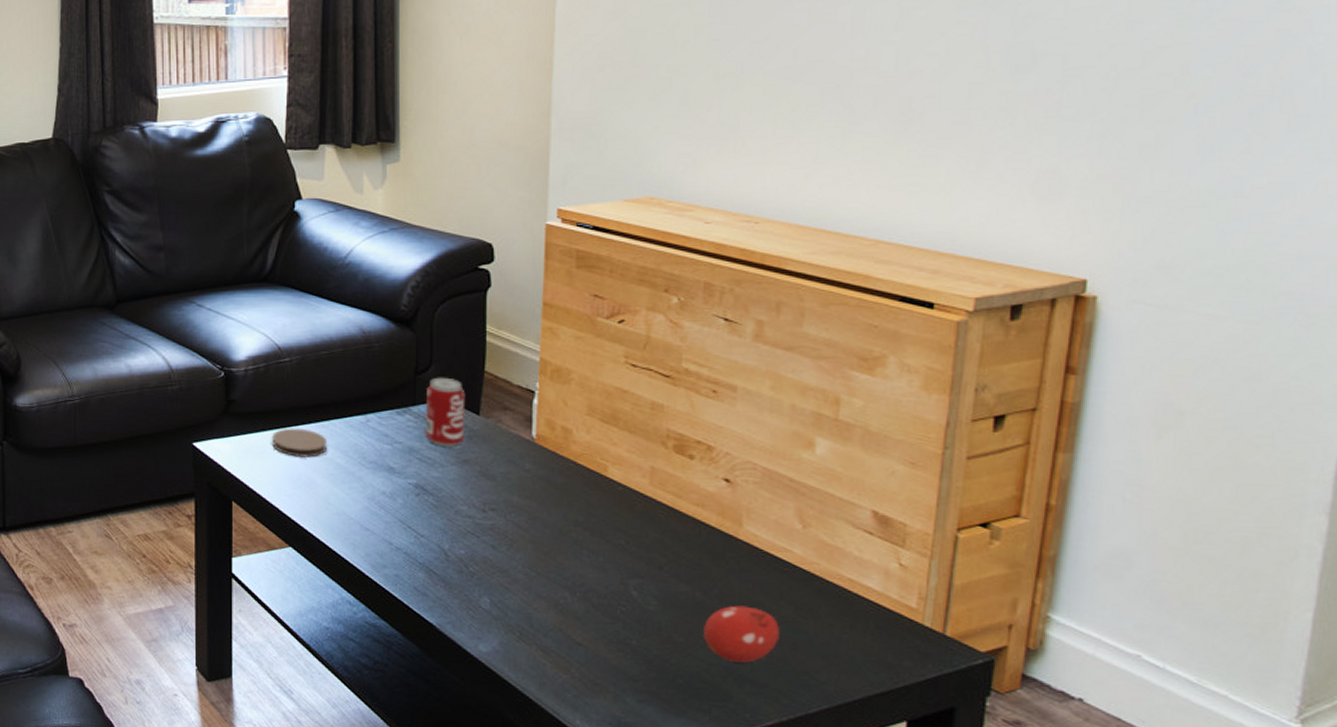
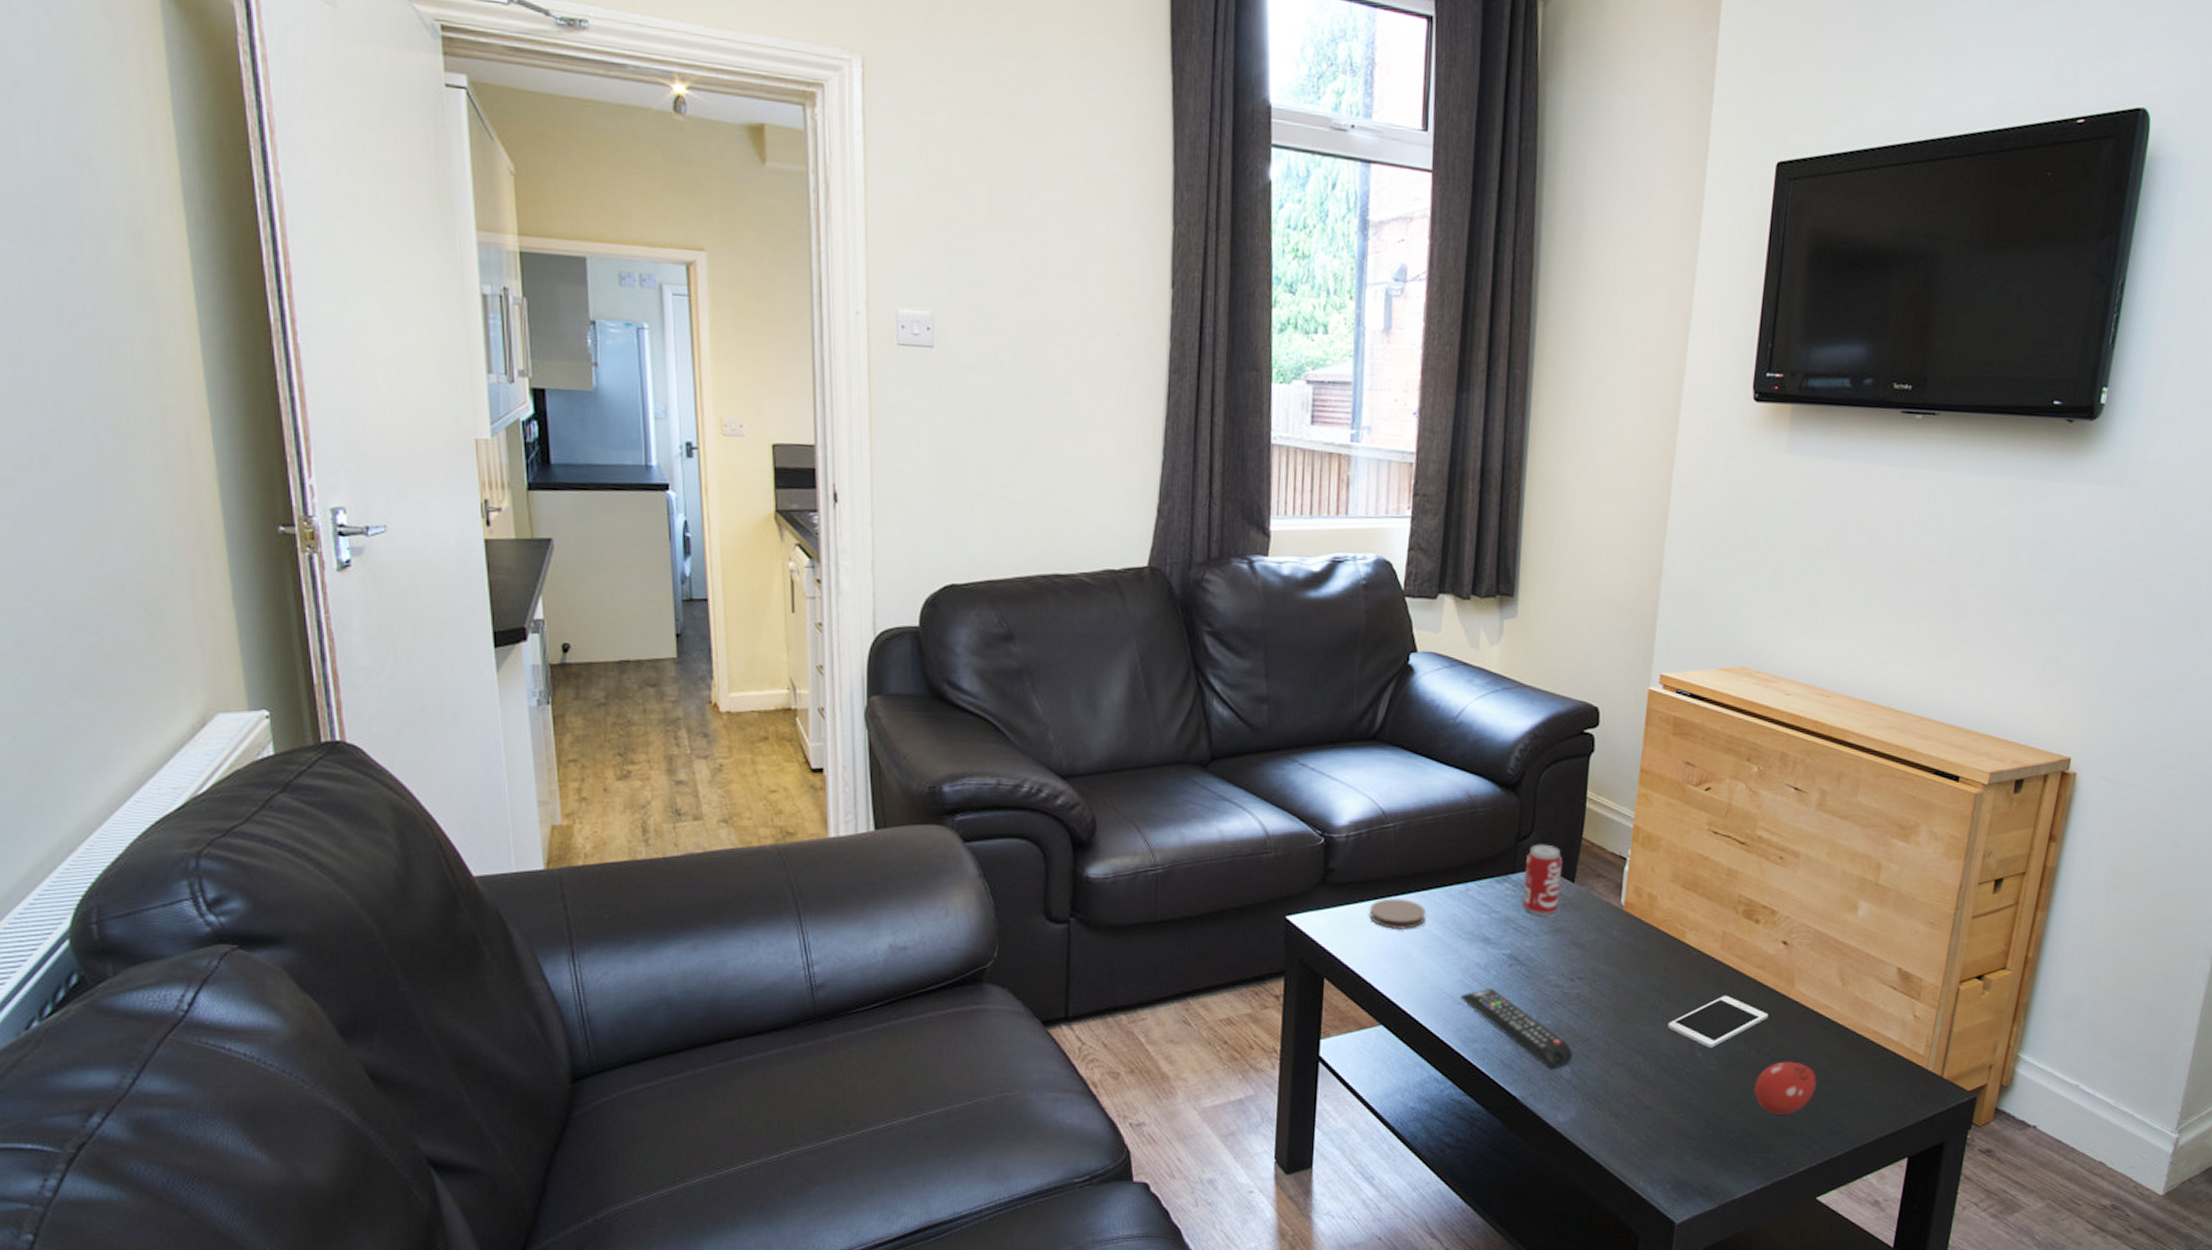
remote control: none [369,515,491,599] -> present [1461,987,1573,1069]
cell phone: none [595,532,714,587] -> present [1668,995,1769,1048]

